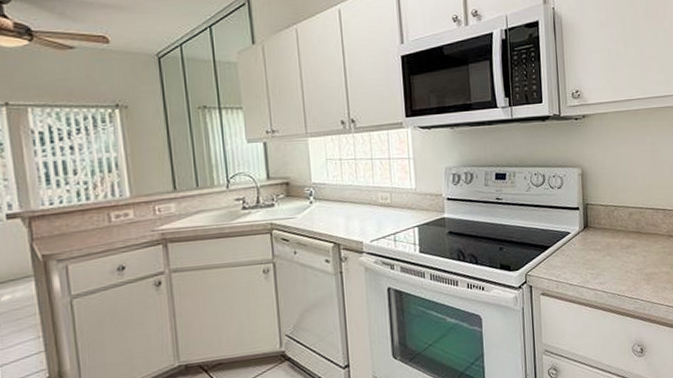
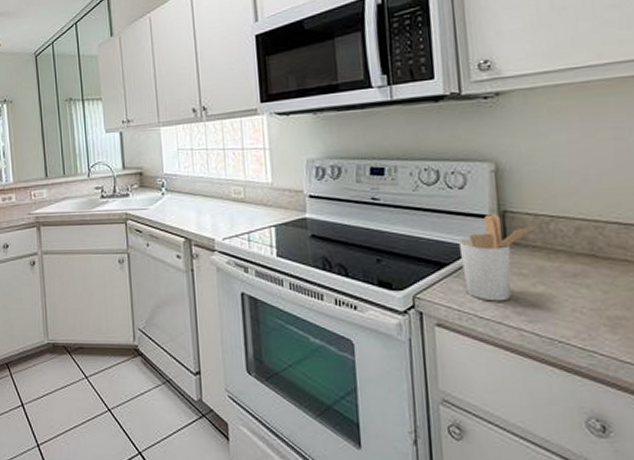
utensil holder: none [557,206,607,272] -> present [458,214,538,302]

